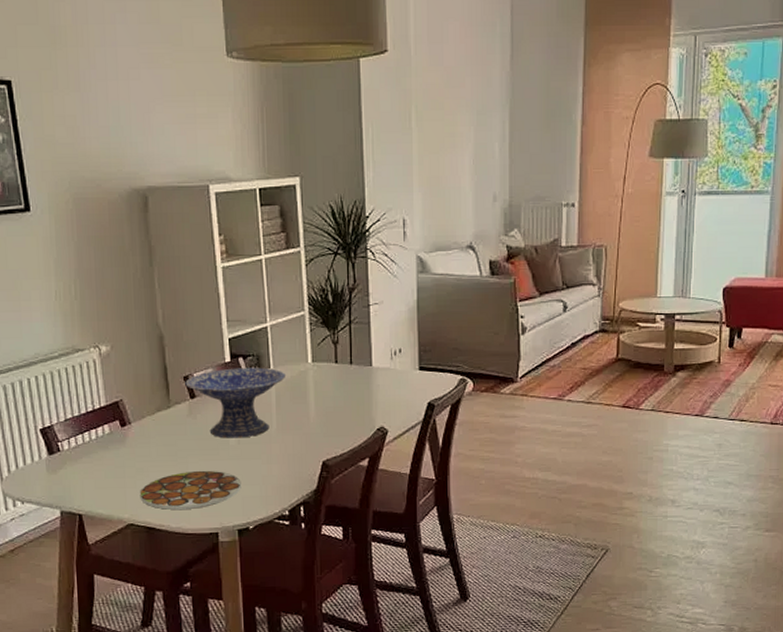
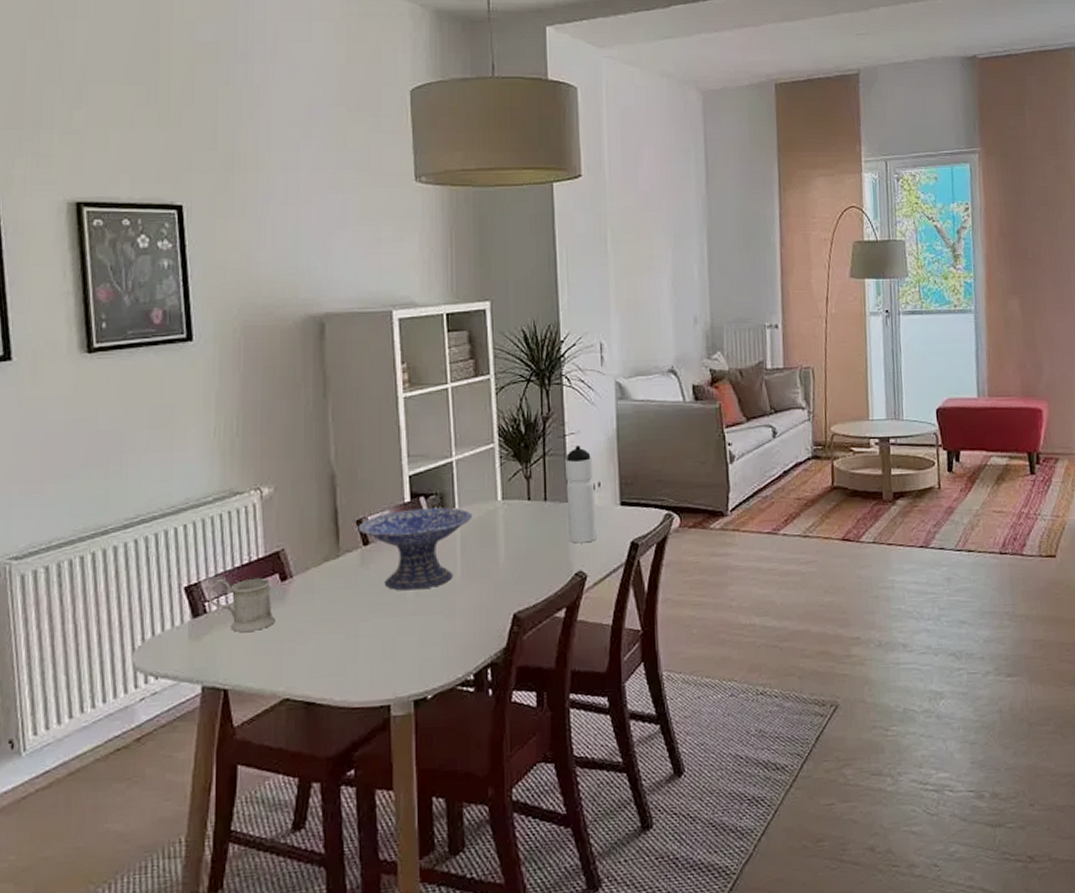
mug: none [59,422,118,469] -> present [206,577,275,633]
plate: present [139,470,241,510] -> none [298,629,419,680]
water bottle: none [368,315,397,403] -> present [564,445,597,544]

